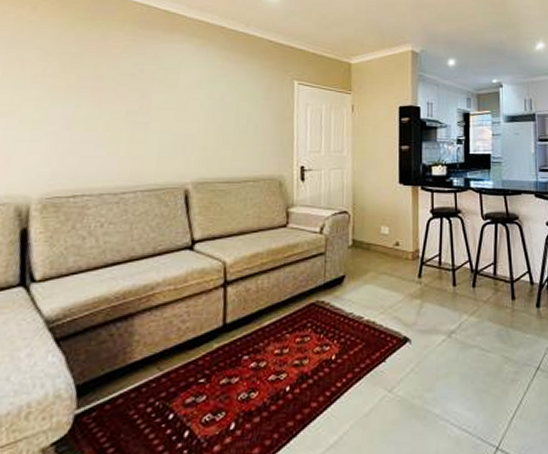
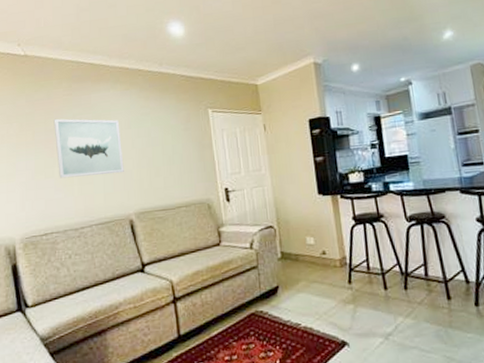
wall art: none [103,64,189,136] -> present [54,118,124,179]

